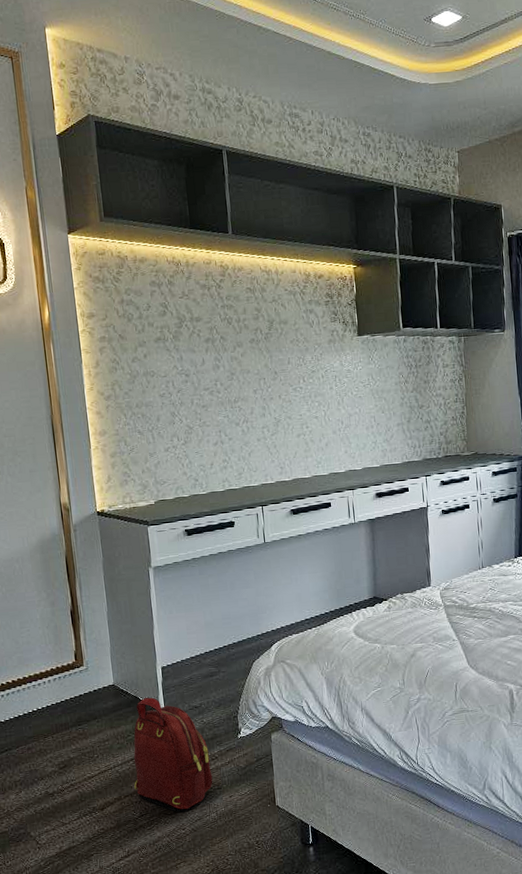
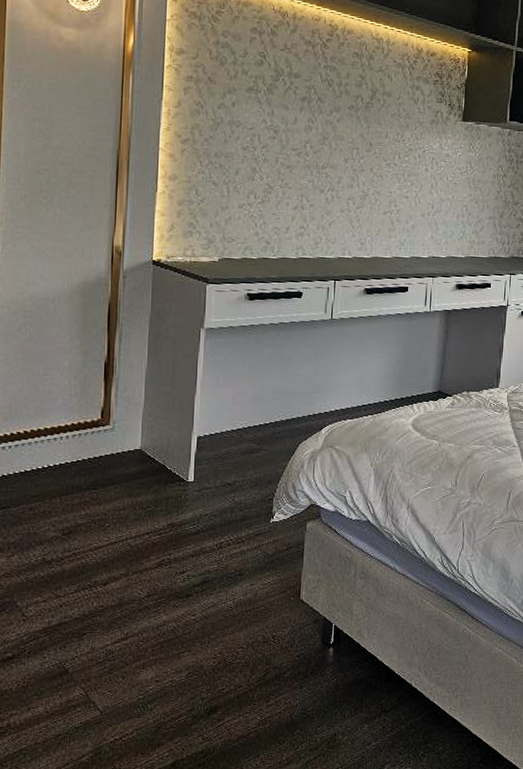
backpack: present [133,697,213,813] -> none [146,467,236,597]

